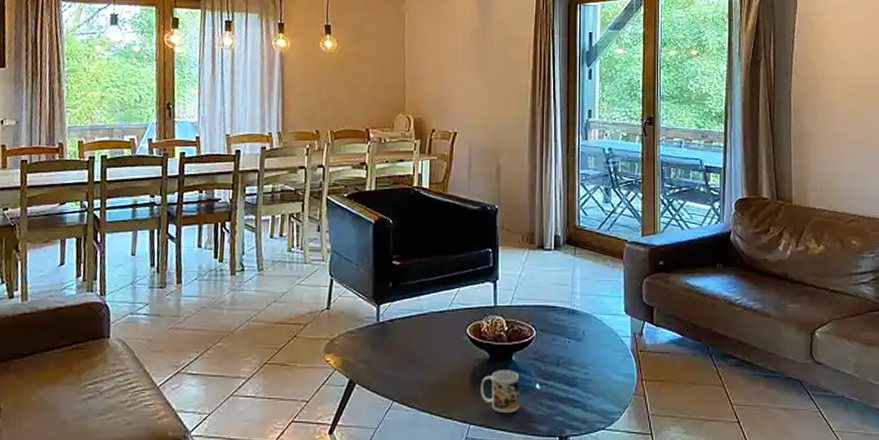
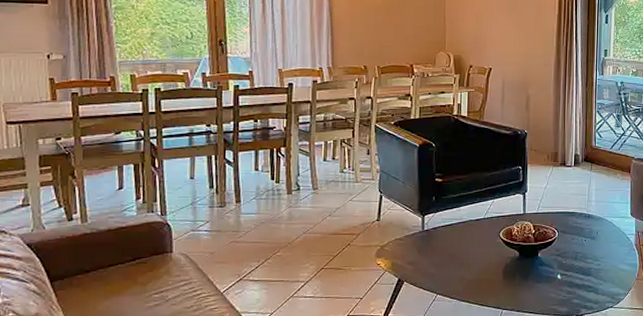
mug: present [480,370,520,413] -> none [511,264,544,299]

